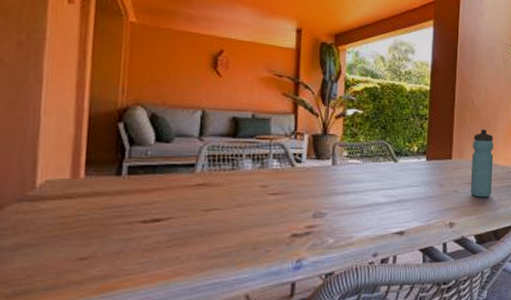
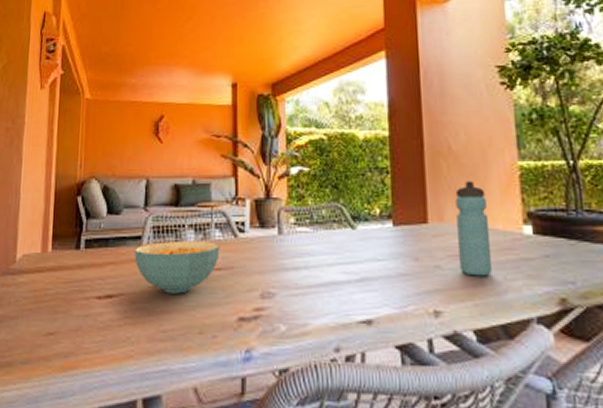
cereal bowl: none [186,169,277,216] -> present [134,240,220,294]

